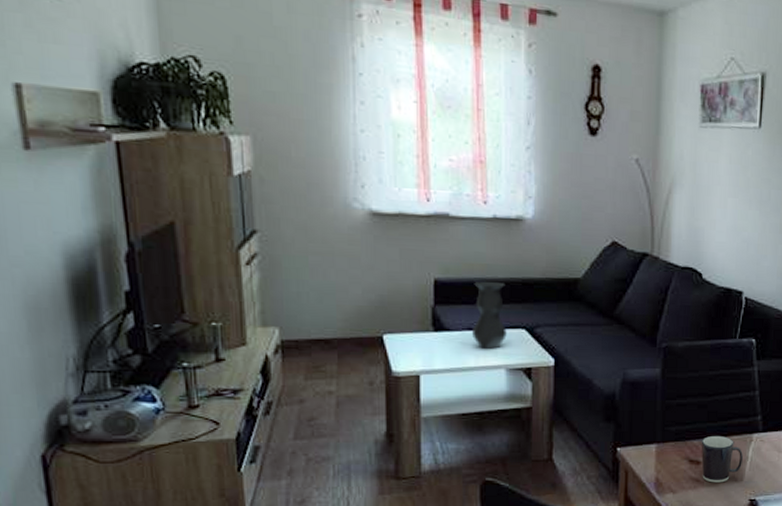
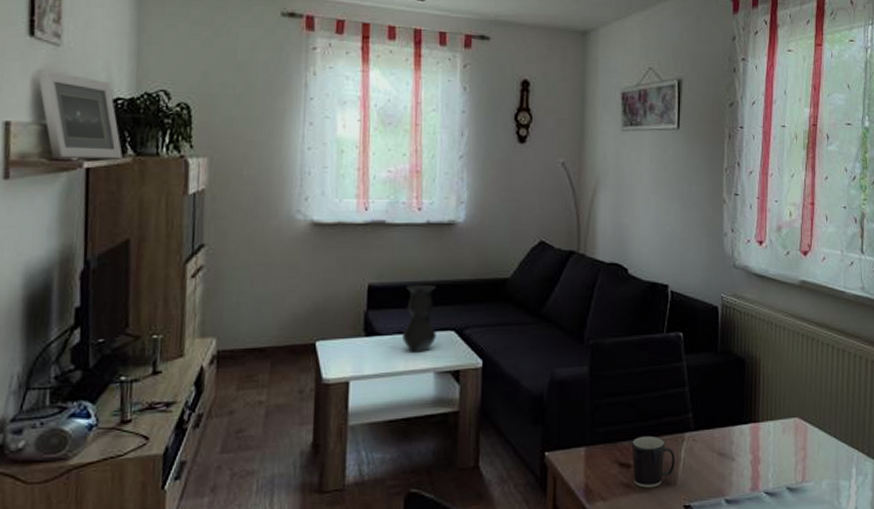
picture frame: none [44,25,155,134] -> present [38,70,123,161]

